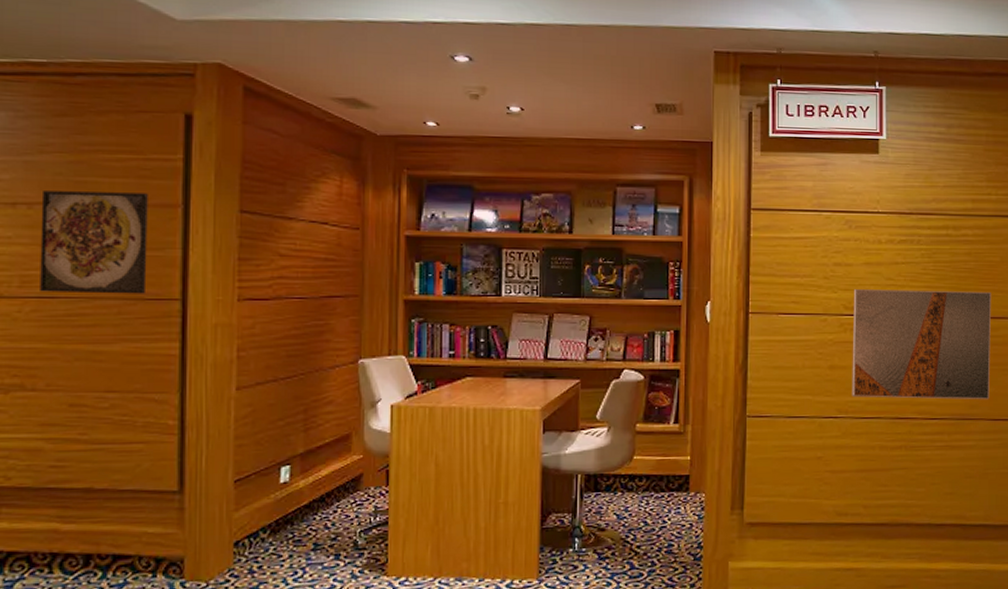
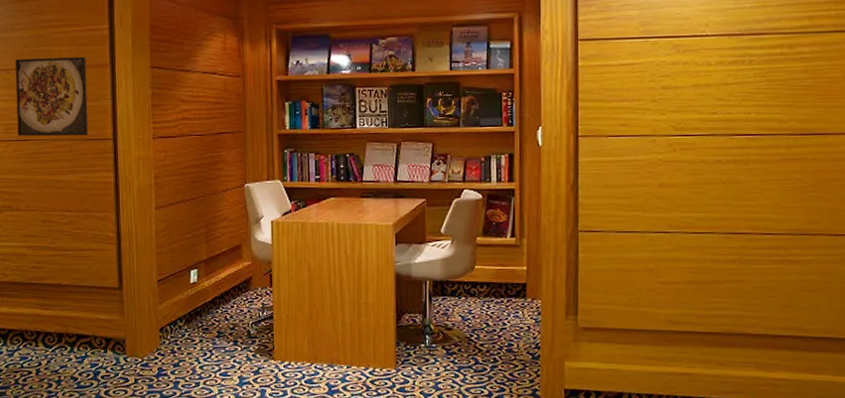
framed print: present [852,289,992,400] -> none [682,108,832,216]

